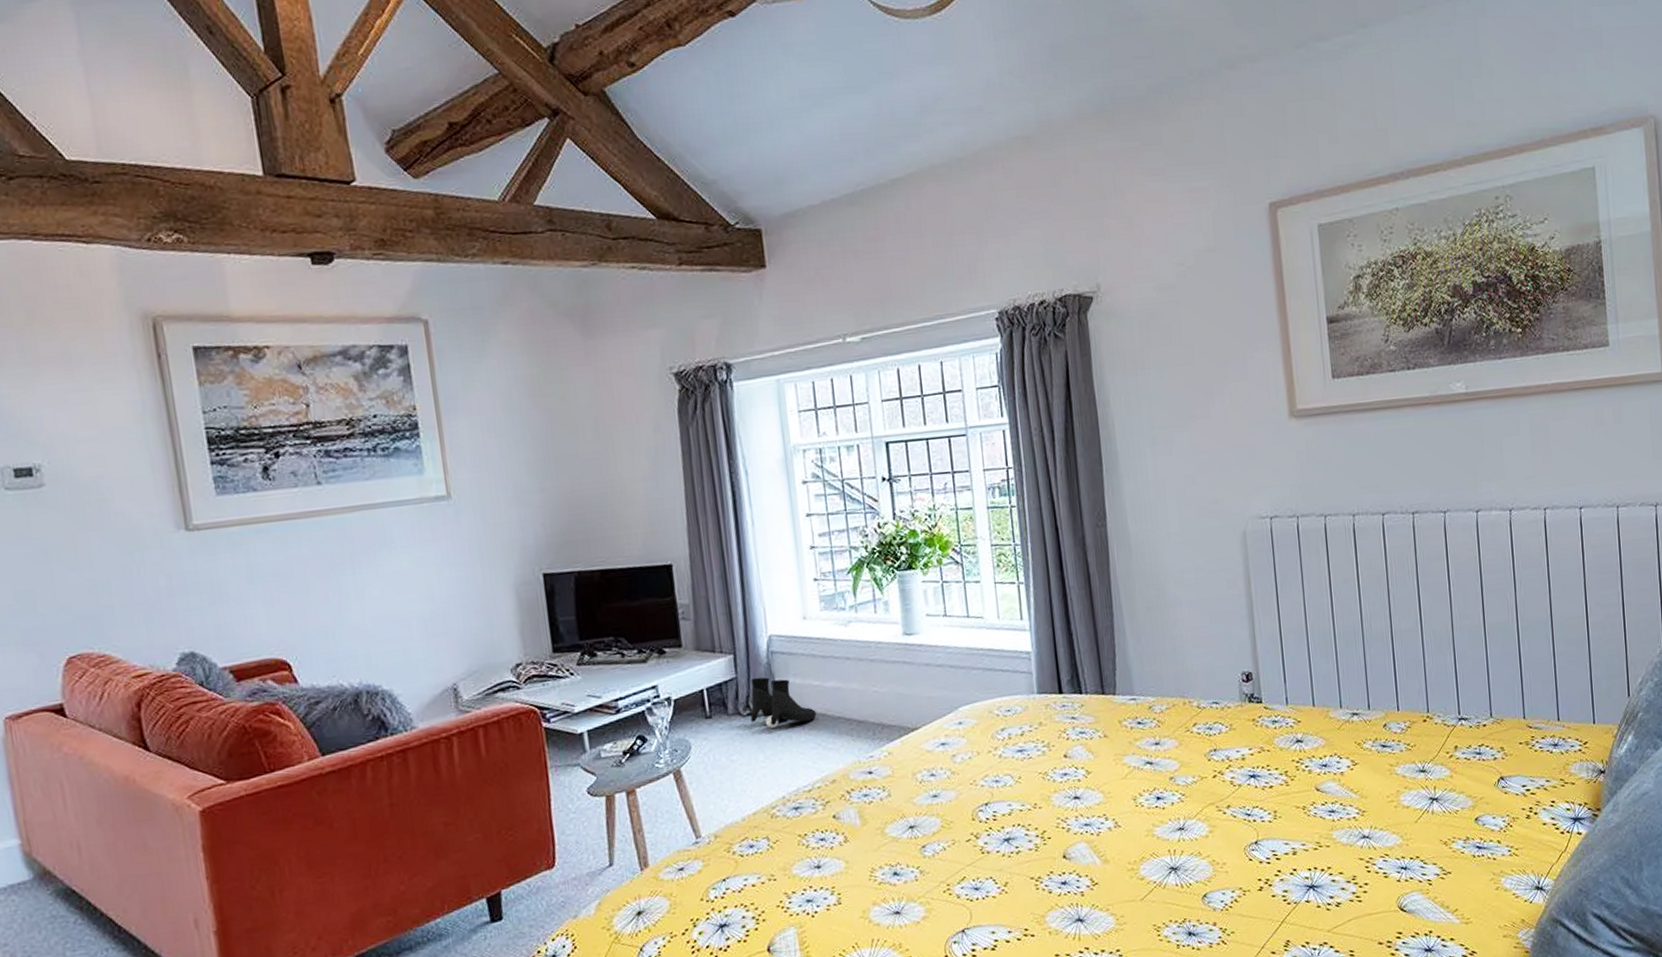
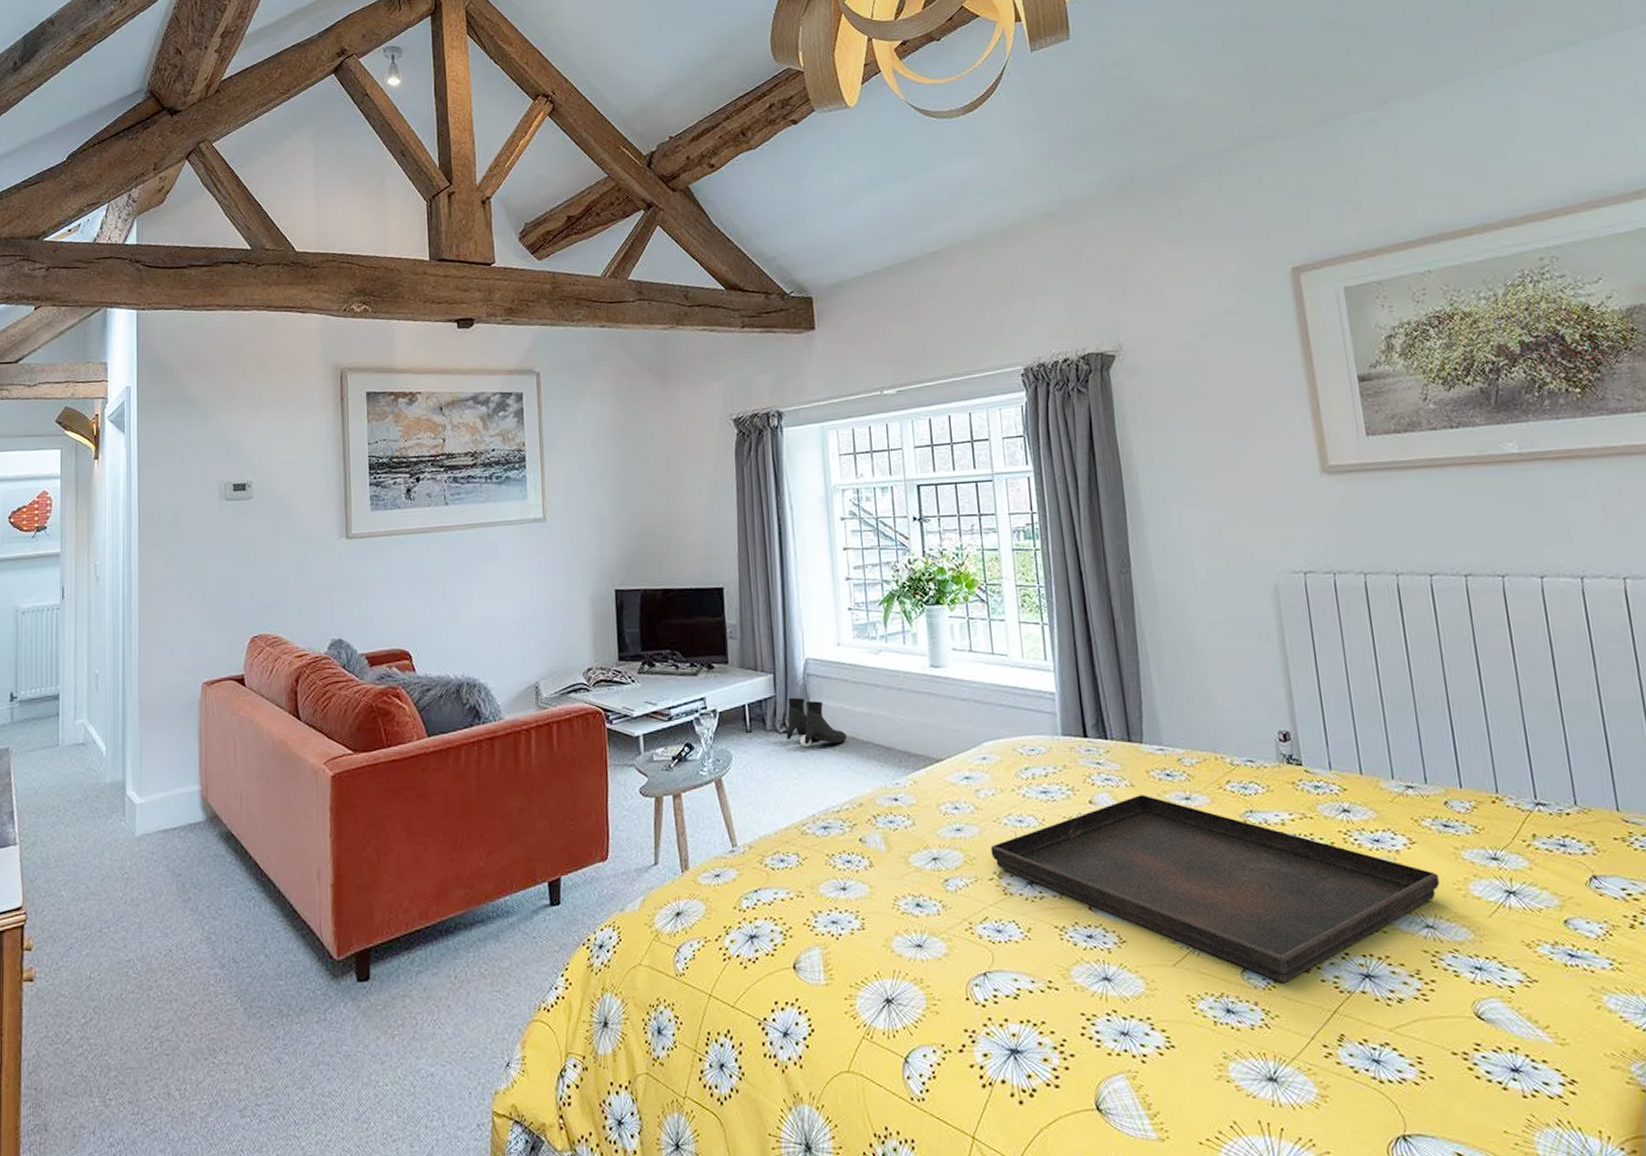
serving tray: none [967,744,1376,903] -> present [990,794,1440,983]

